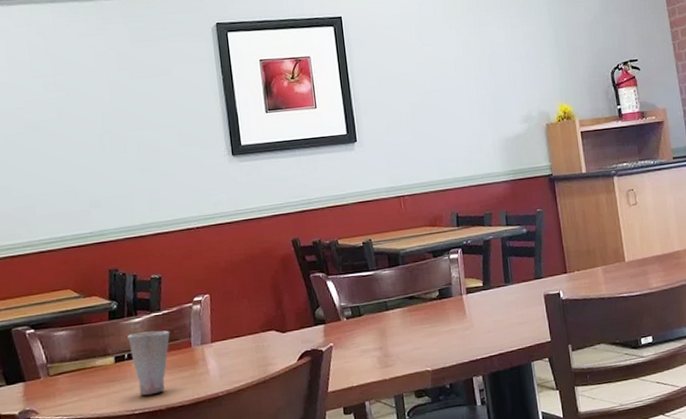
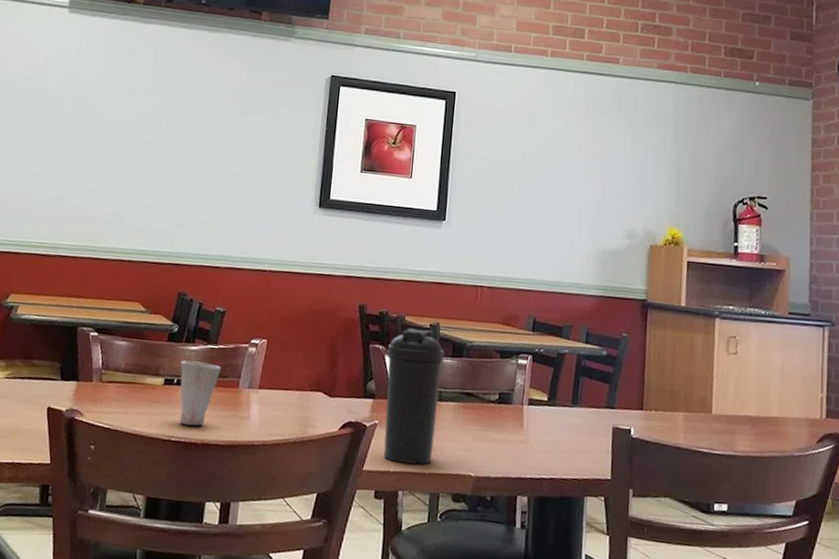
water bottle: none [327,247,390,377] -> present [383,328,444,465]

